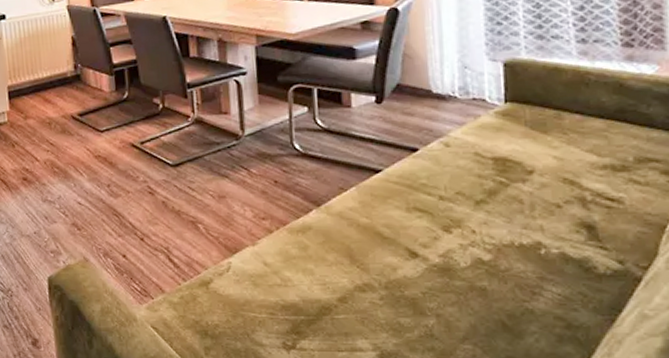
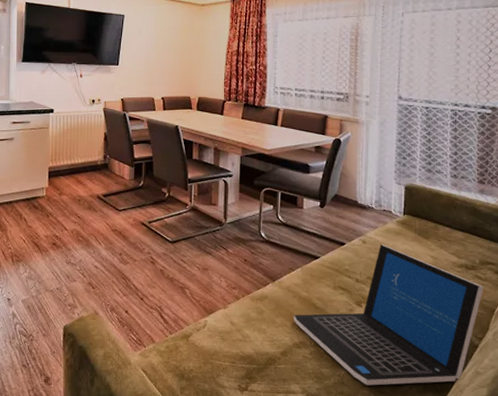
laptop: none [351,146,645,338] -> present [293,244,484,386]

